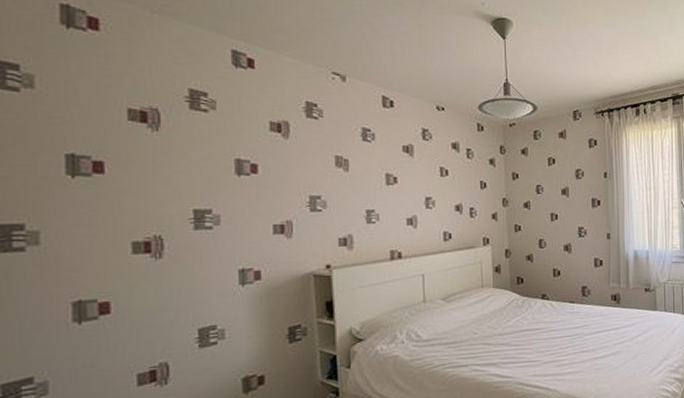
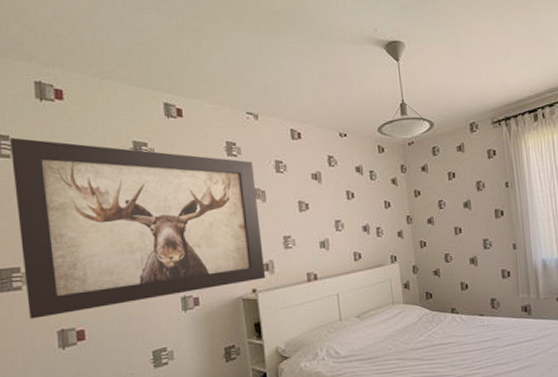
wall art: none [19,67,343,287] -> present [9,137,266,319]

